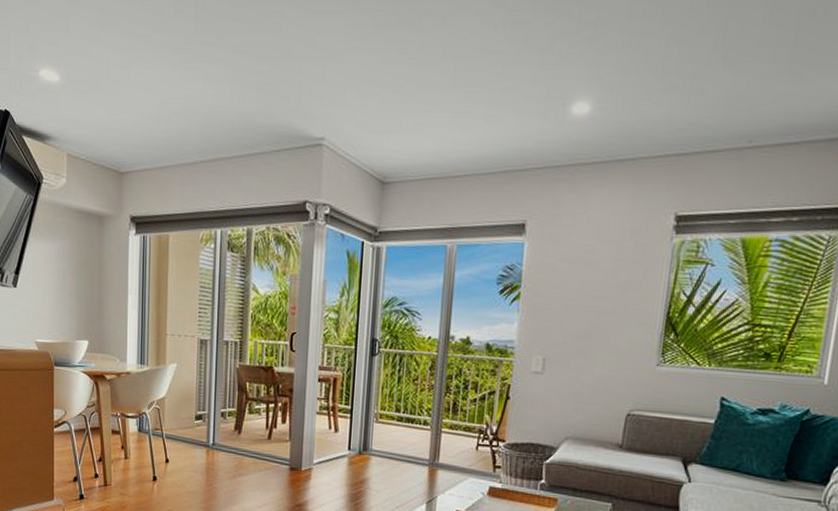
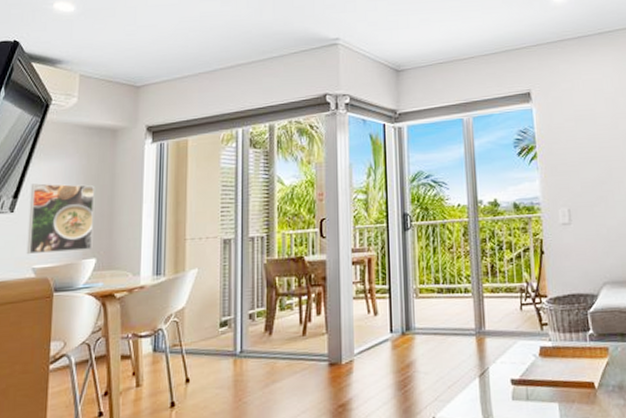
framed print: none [29,262,85,332] -> present [26,183,94,255]

